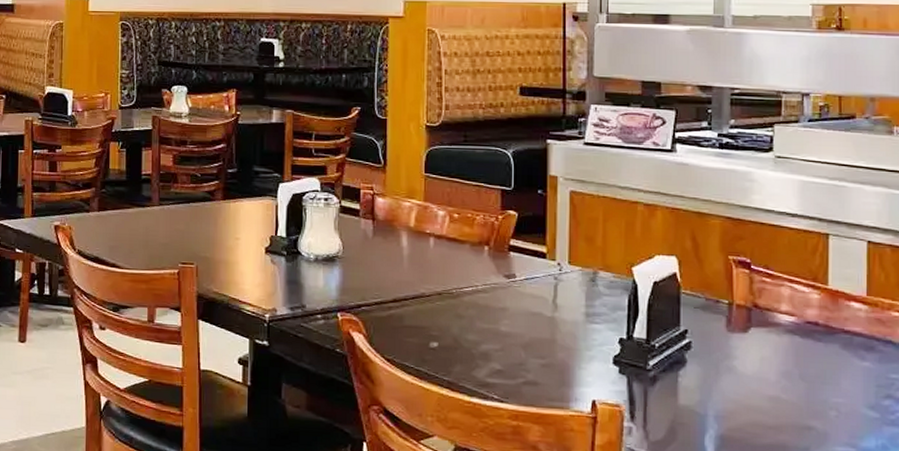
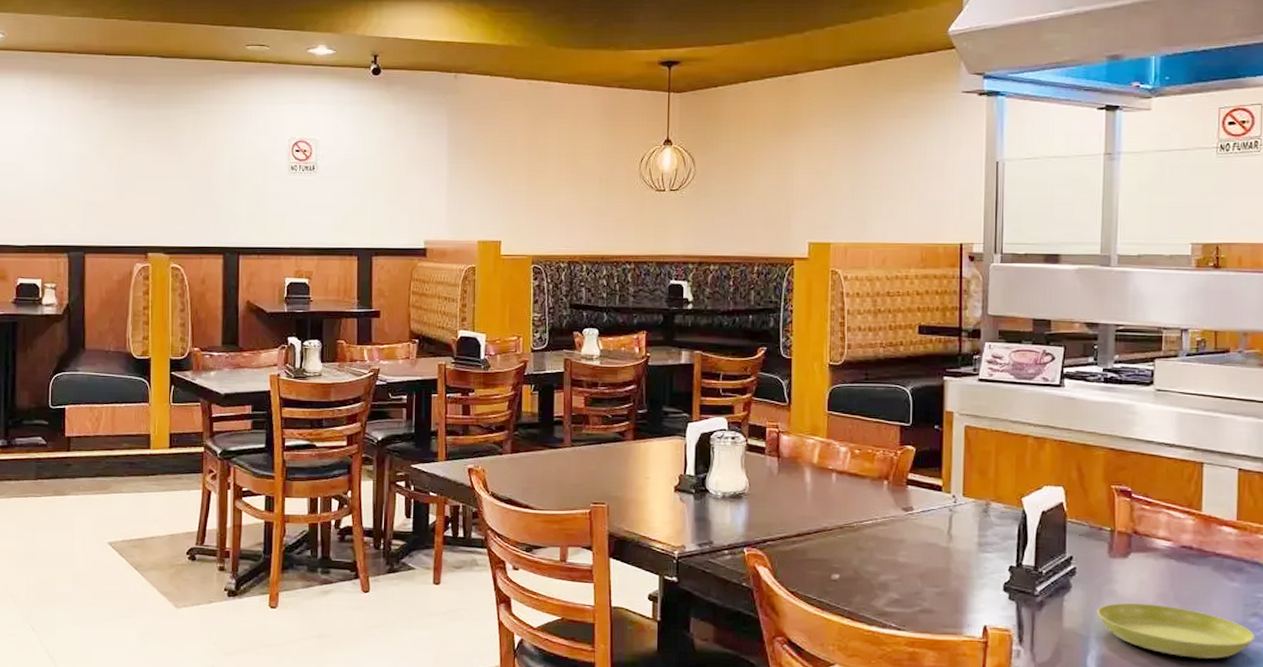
saucer: none [715,380,889,443] -> present [1097,603,1255,659]

